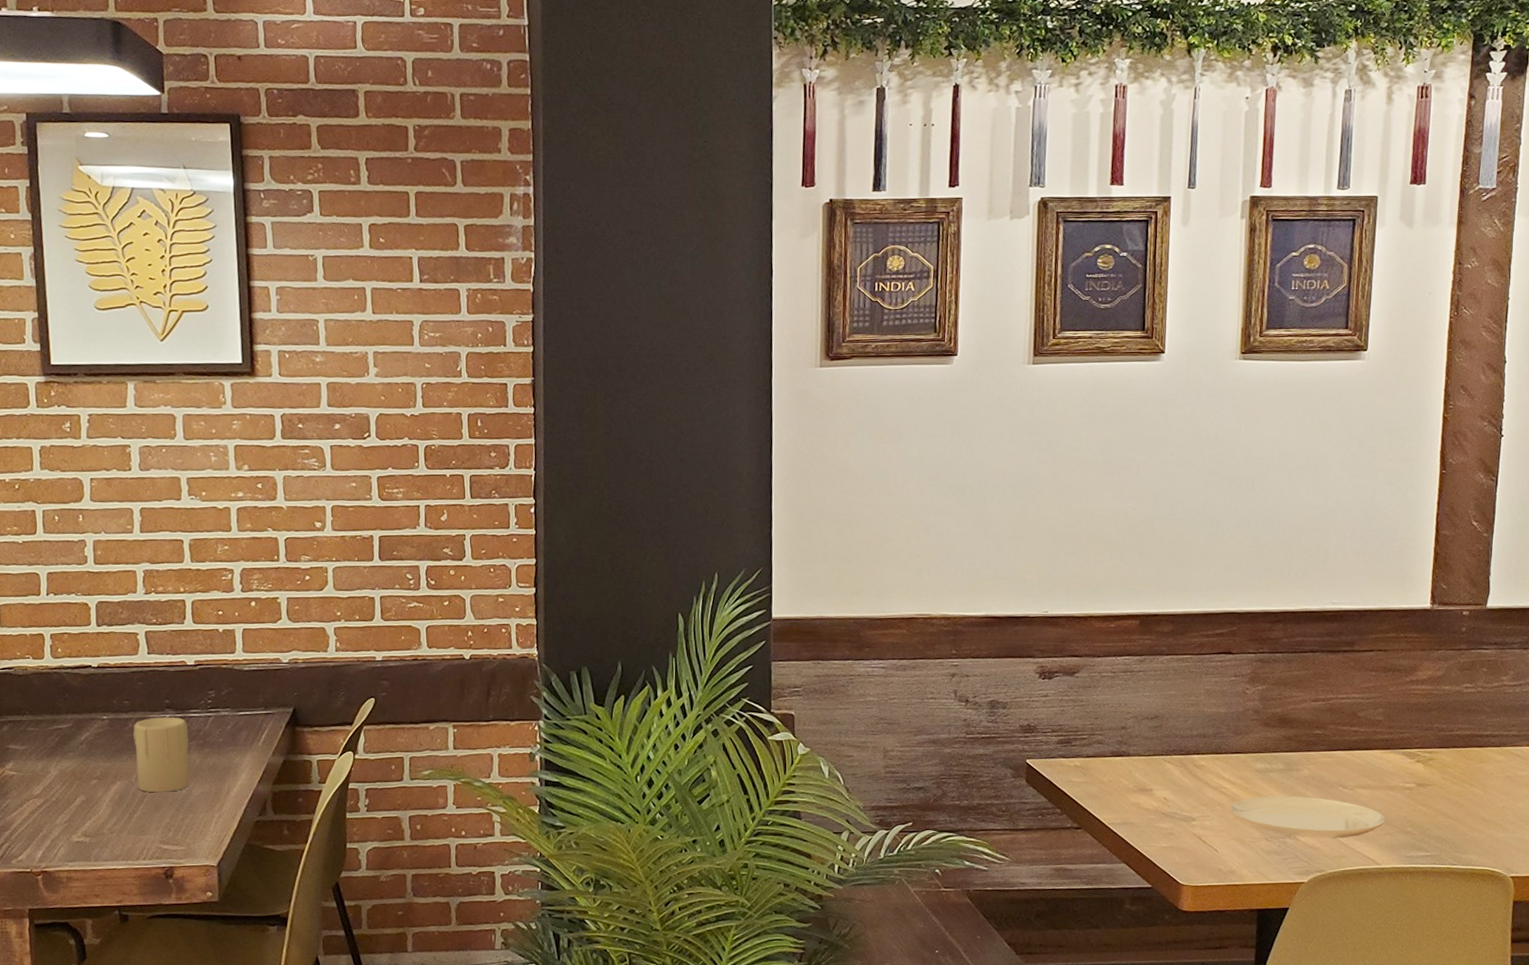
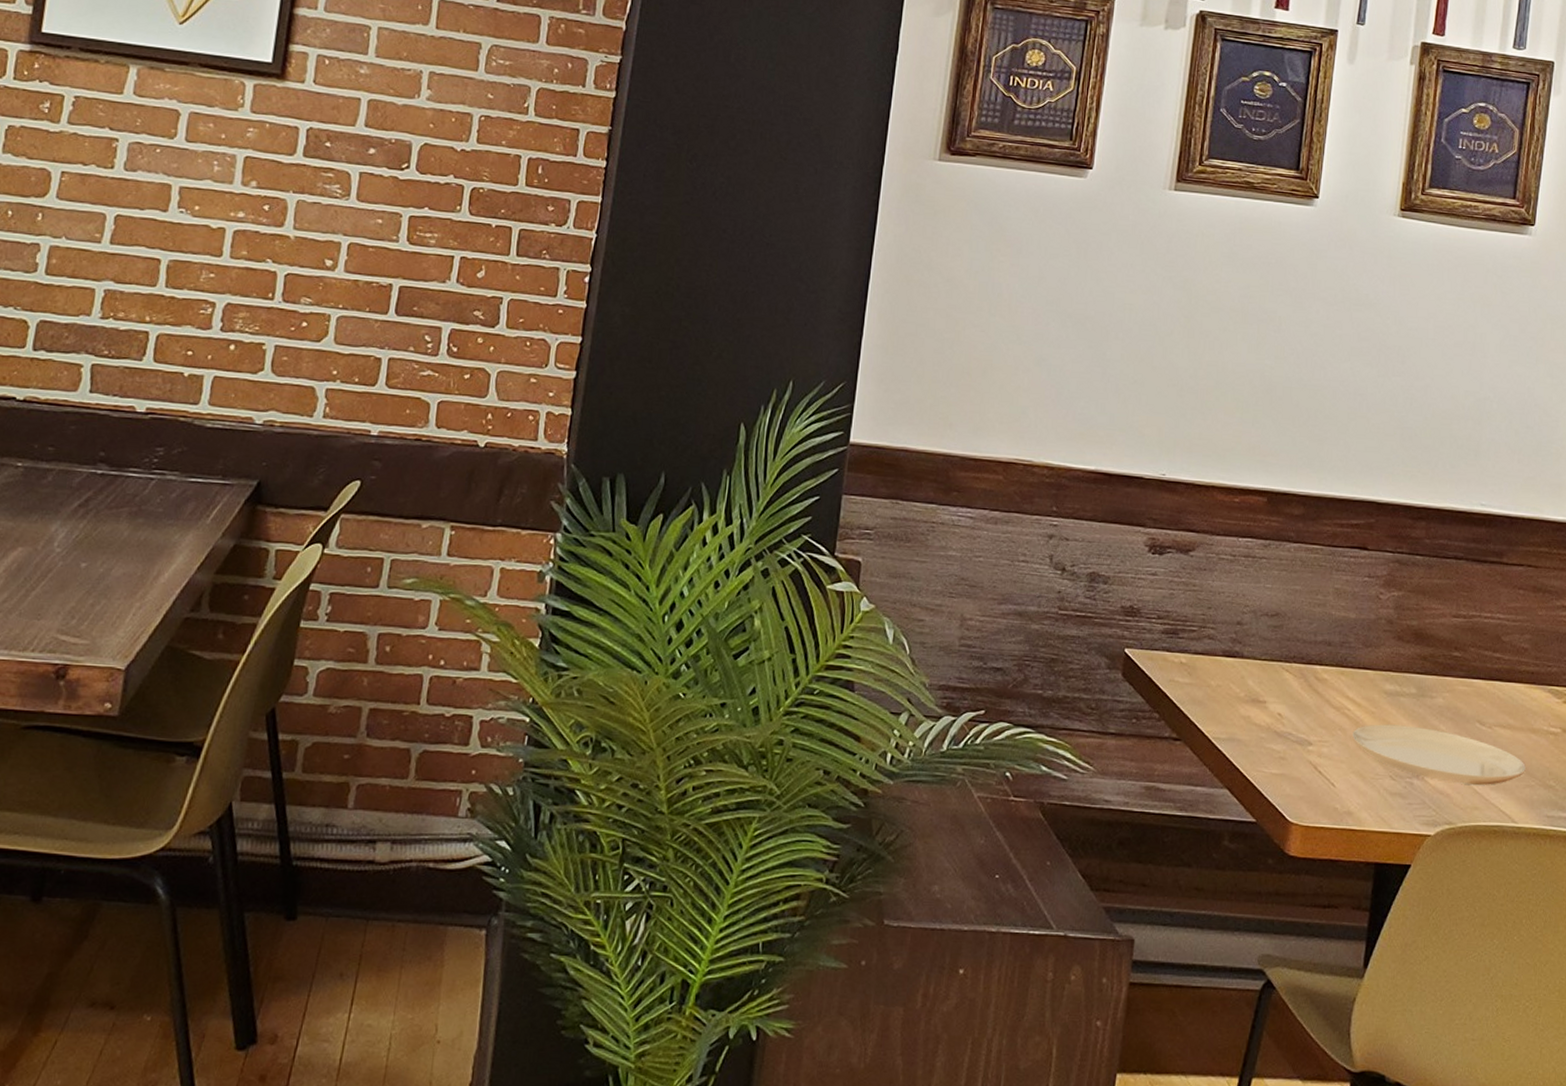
candle: present [133,717,189,793] -> none [44,472,122,568]

